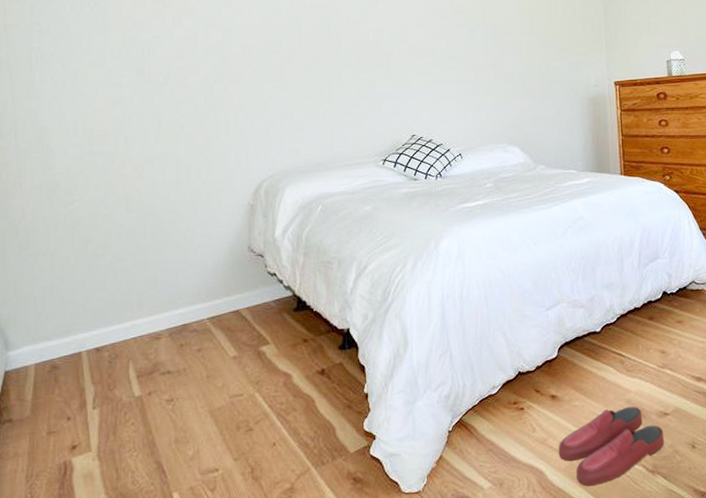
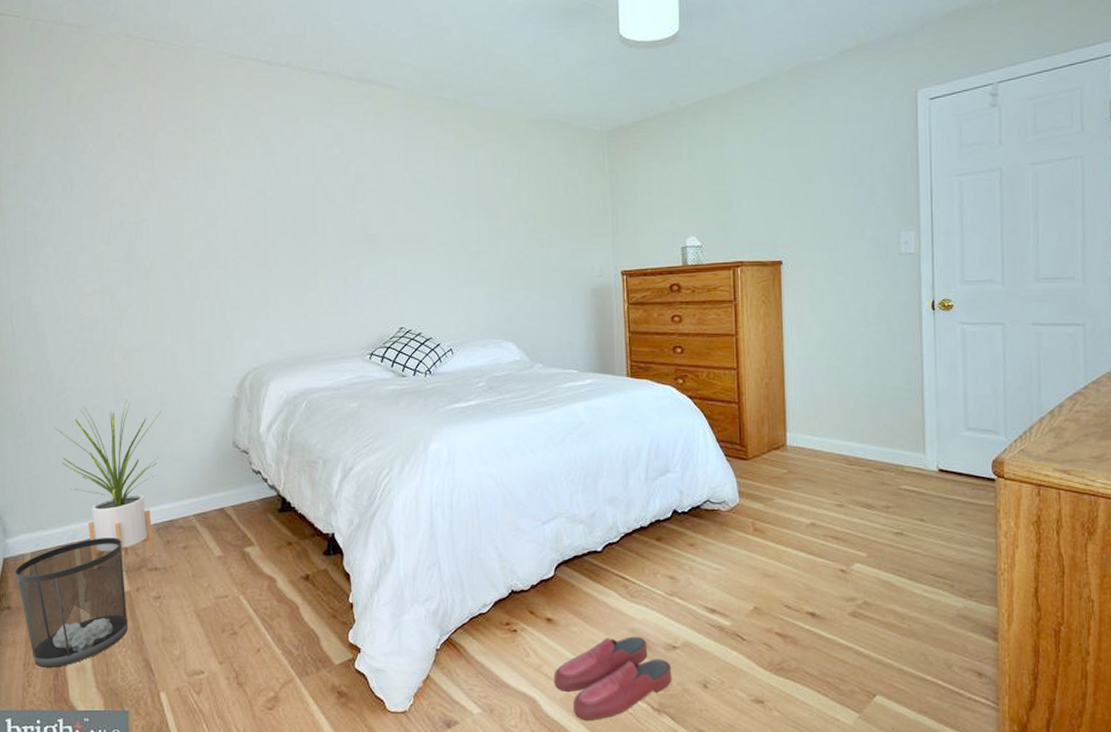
waste bin: none [17,344,140,478] -> present [14,538,129,668]
house plant: none [60,209,175,377] -> present [53,399,162,570]

